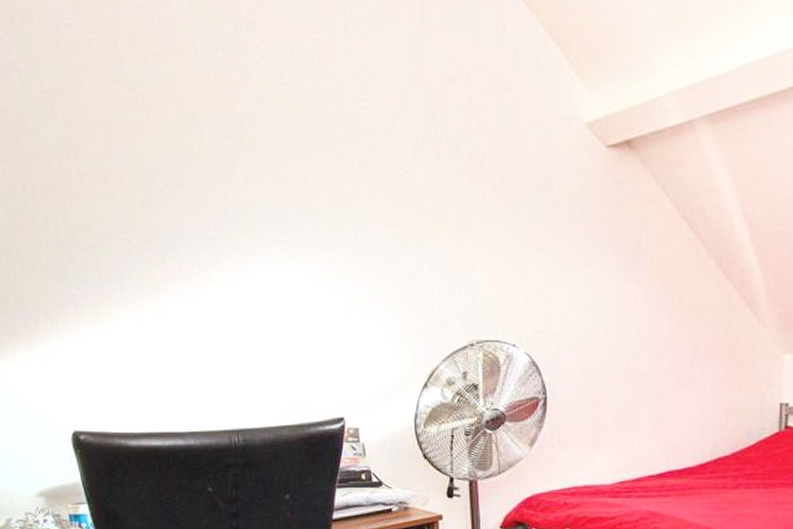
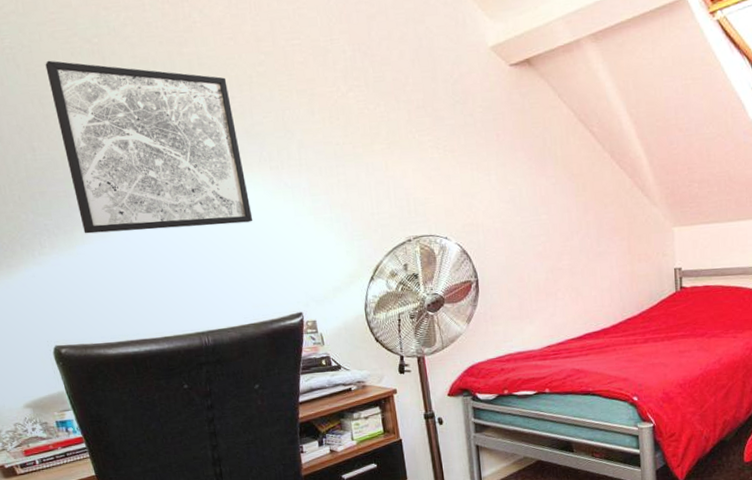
wall art: none [84,109,298,310] -> present [45,60,253,234]

